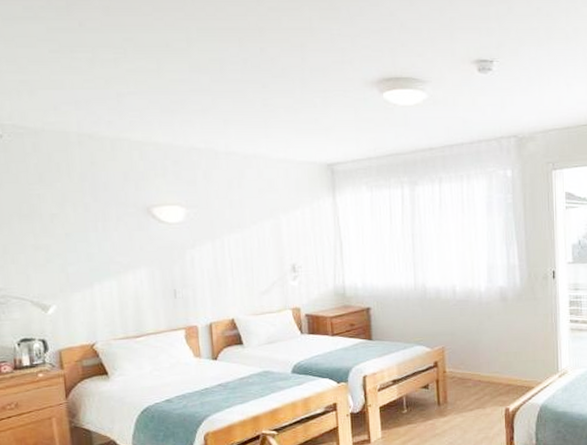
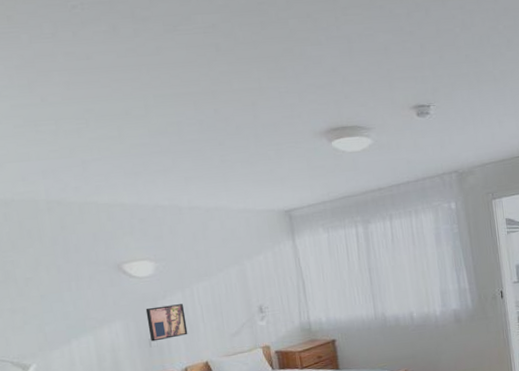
wall art: none [173,255,215,293] -> present [145,304,188,342]

